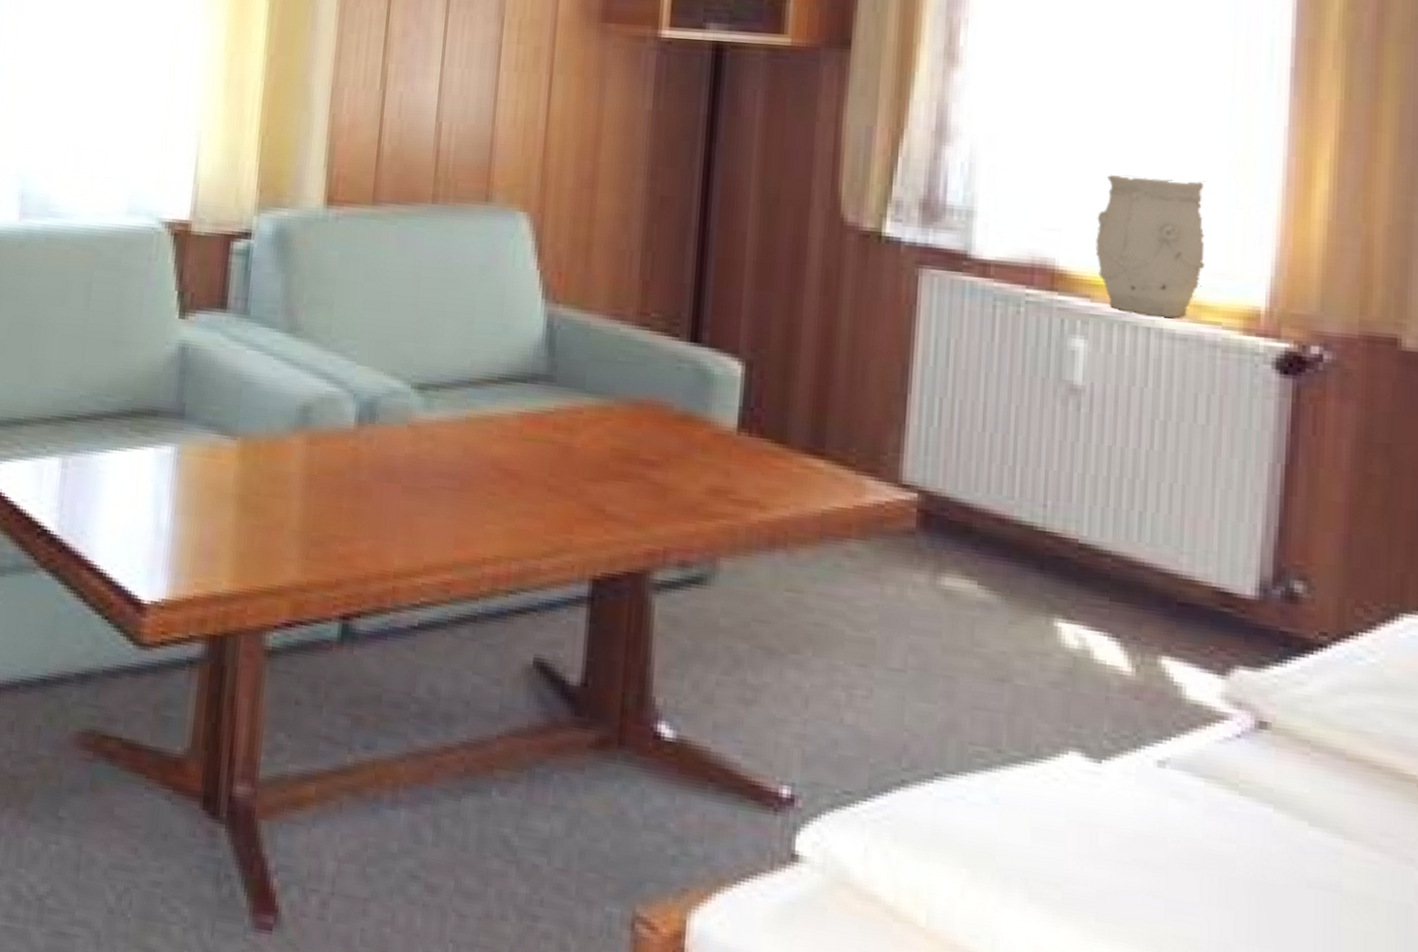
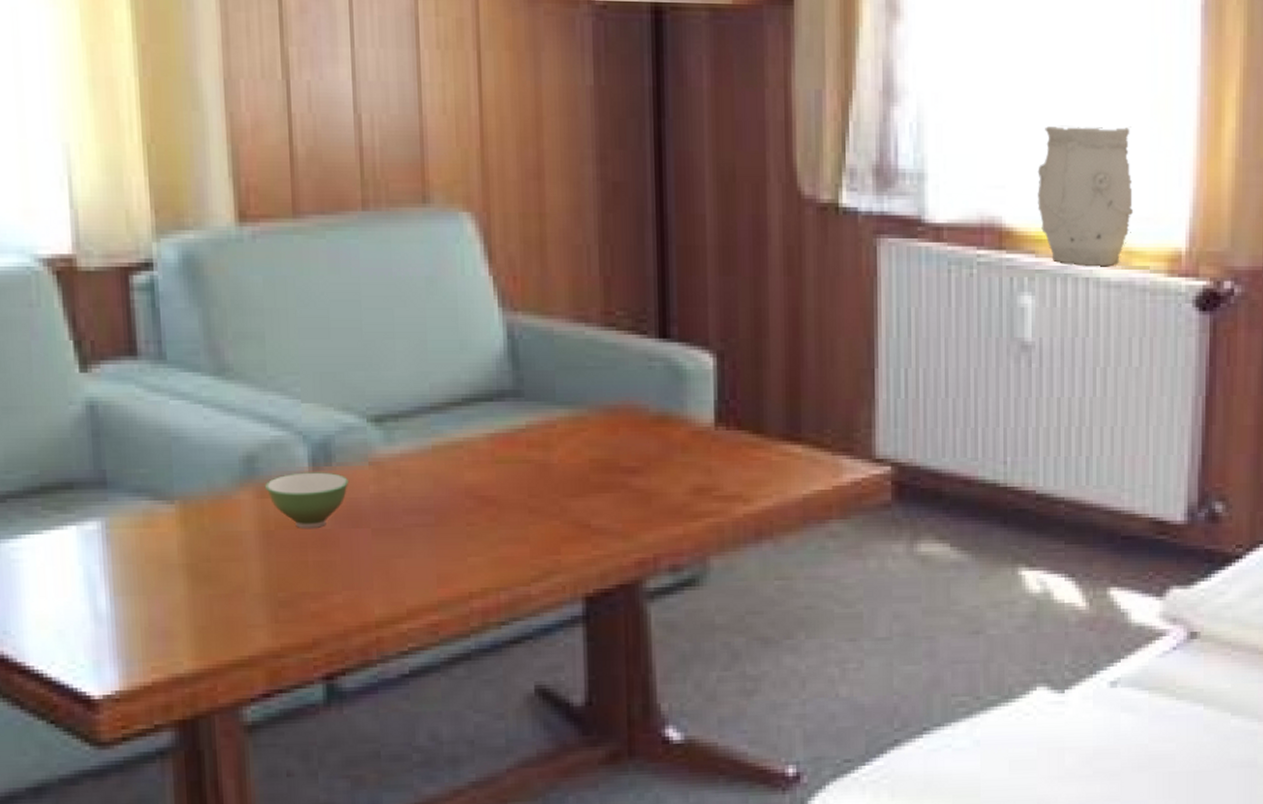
bowl: none [314,426,388,479] -> present [264,472,350,529]

